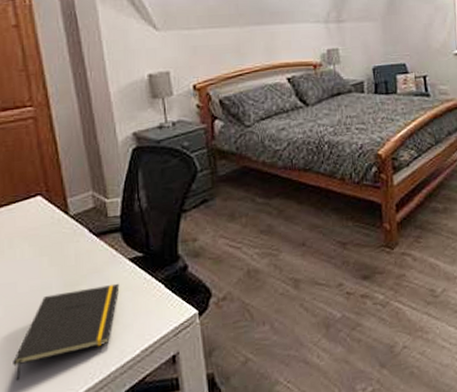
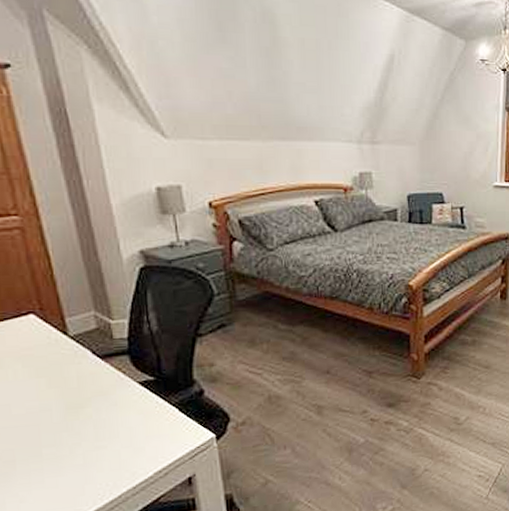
notepad: present [13,283,120,382] -> none [11,406,129,503]

